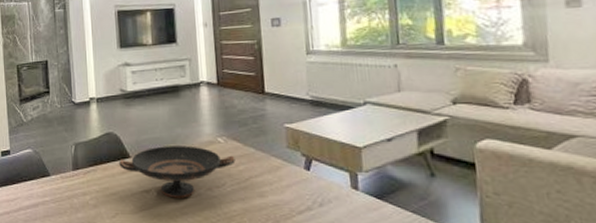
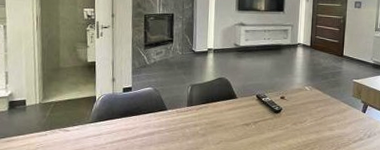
decorative bowl: present [119,146,236,198] -> none [227,90,316,130]

